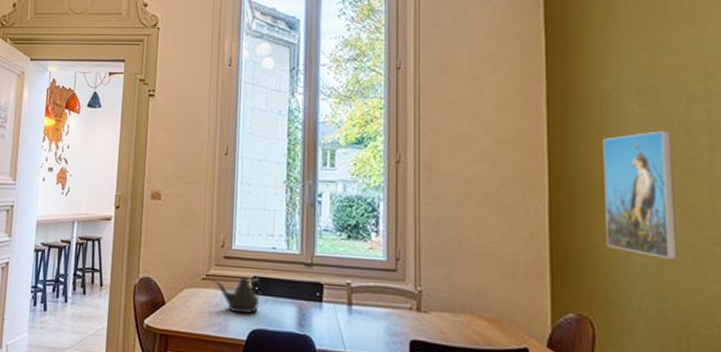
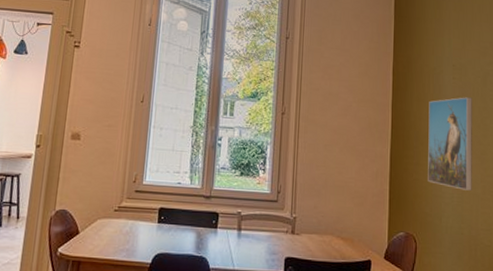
teapot: present [212,277,263,314] -> none [123,208,168,241]

